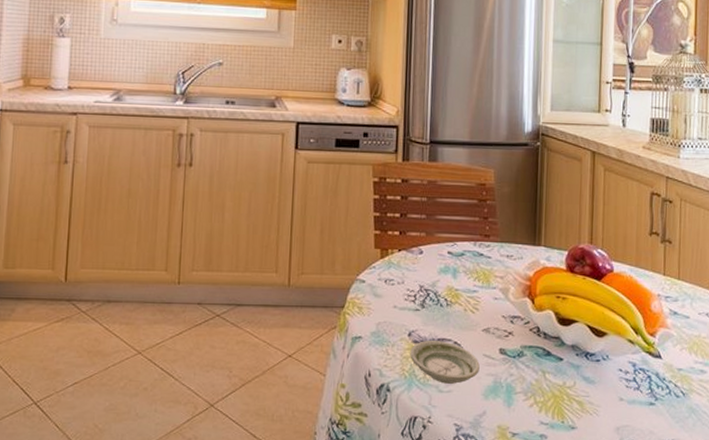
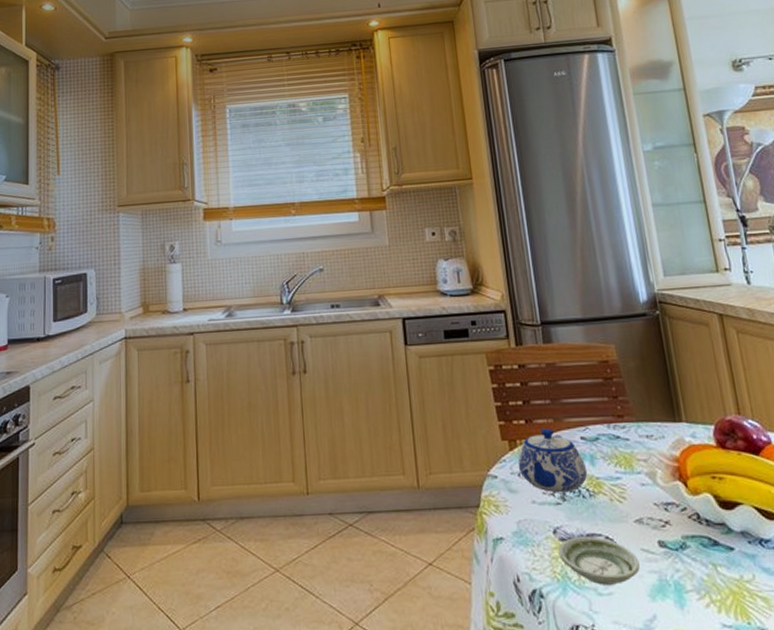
teapot: none [386,241,449,301] -> present [518,428,588,493]

